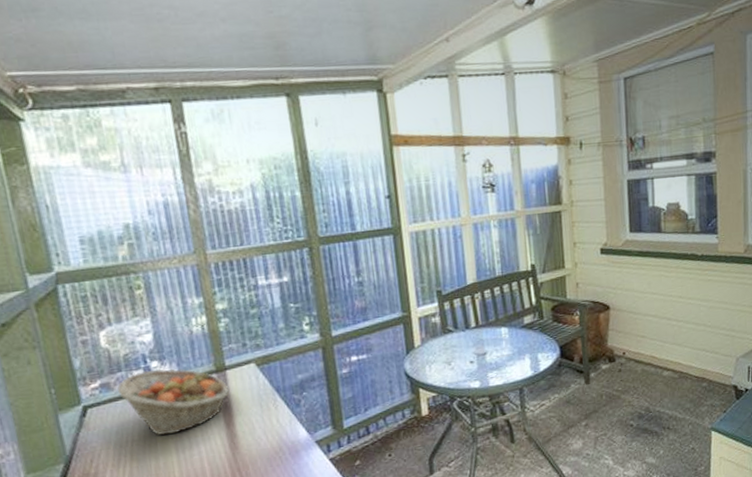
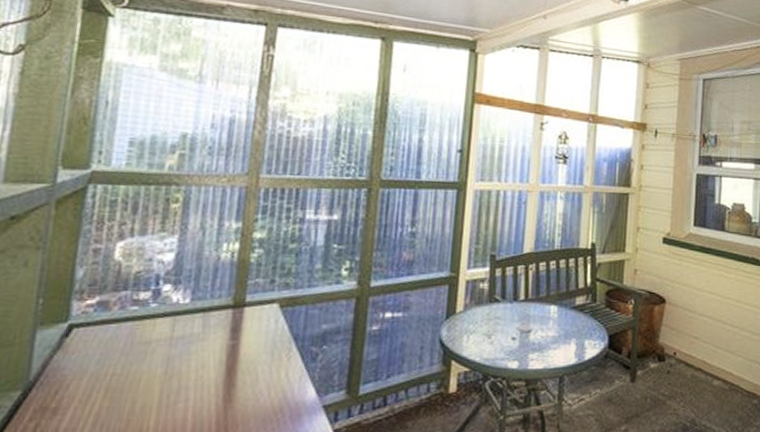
fruit basket: present [117,369,230,435] -> none [115,293,242,372]

